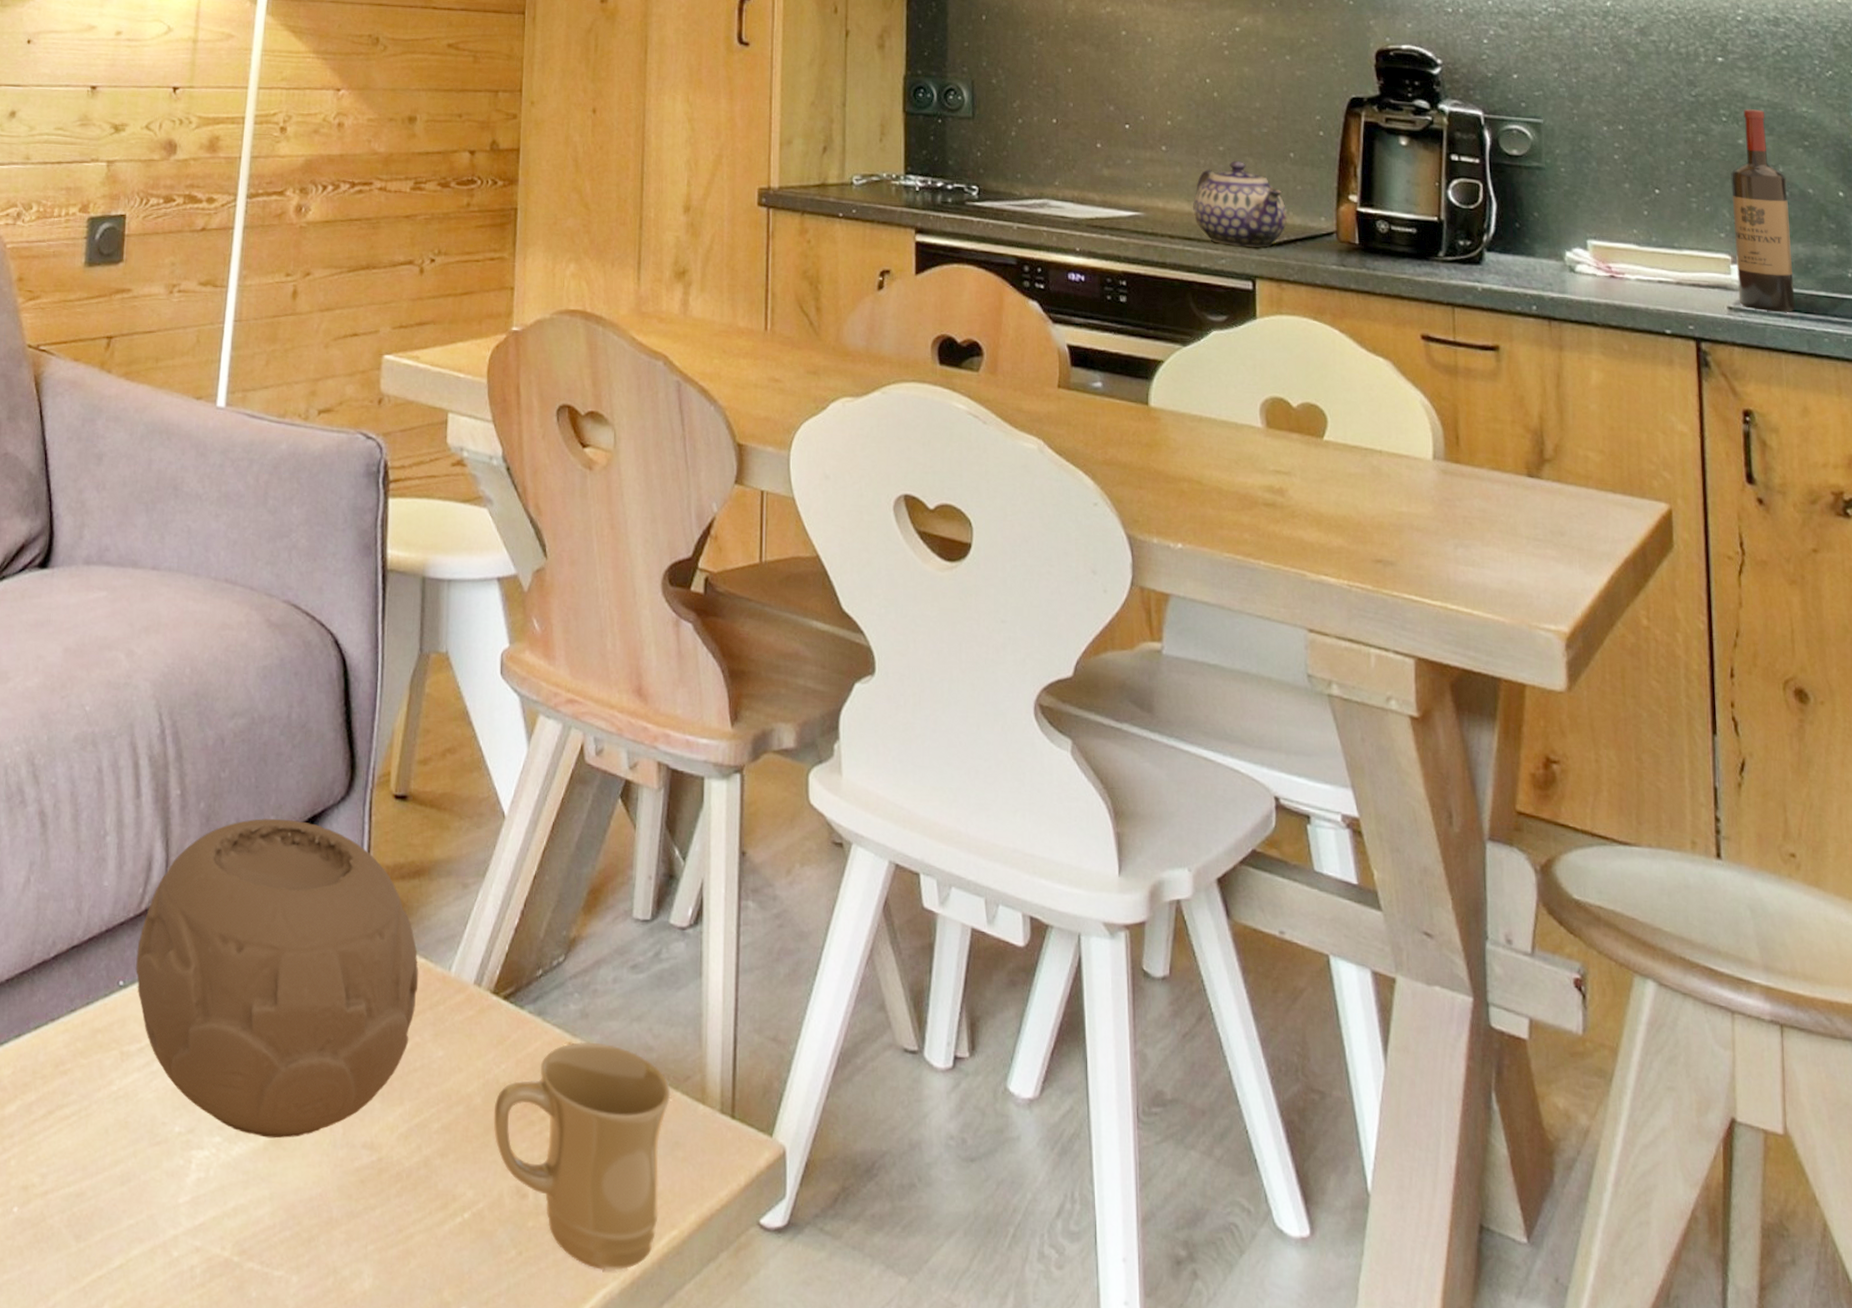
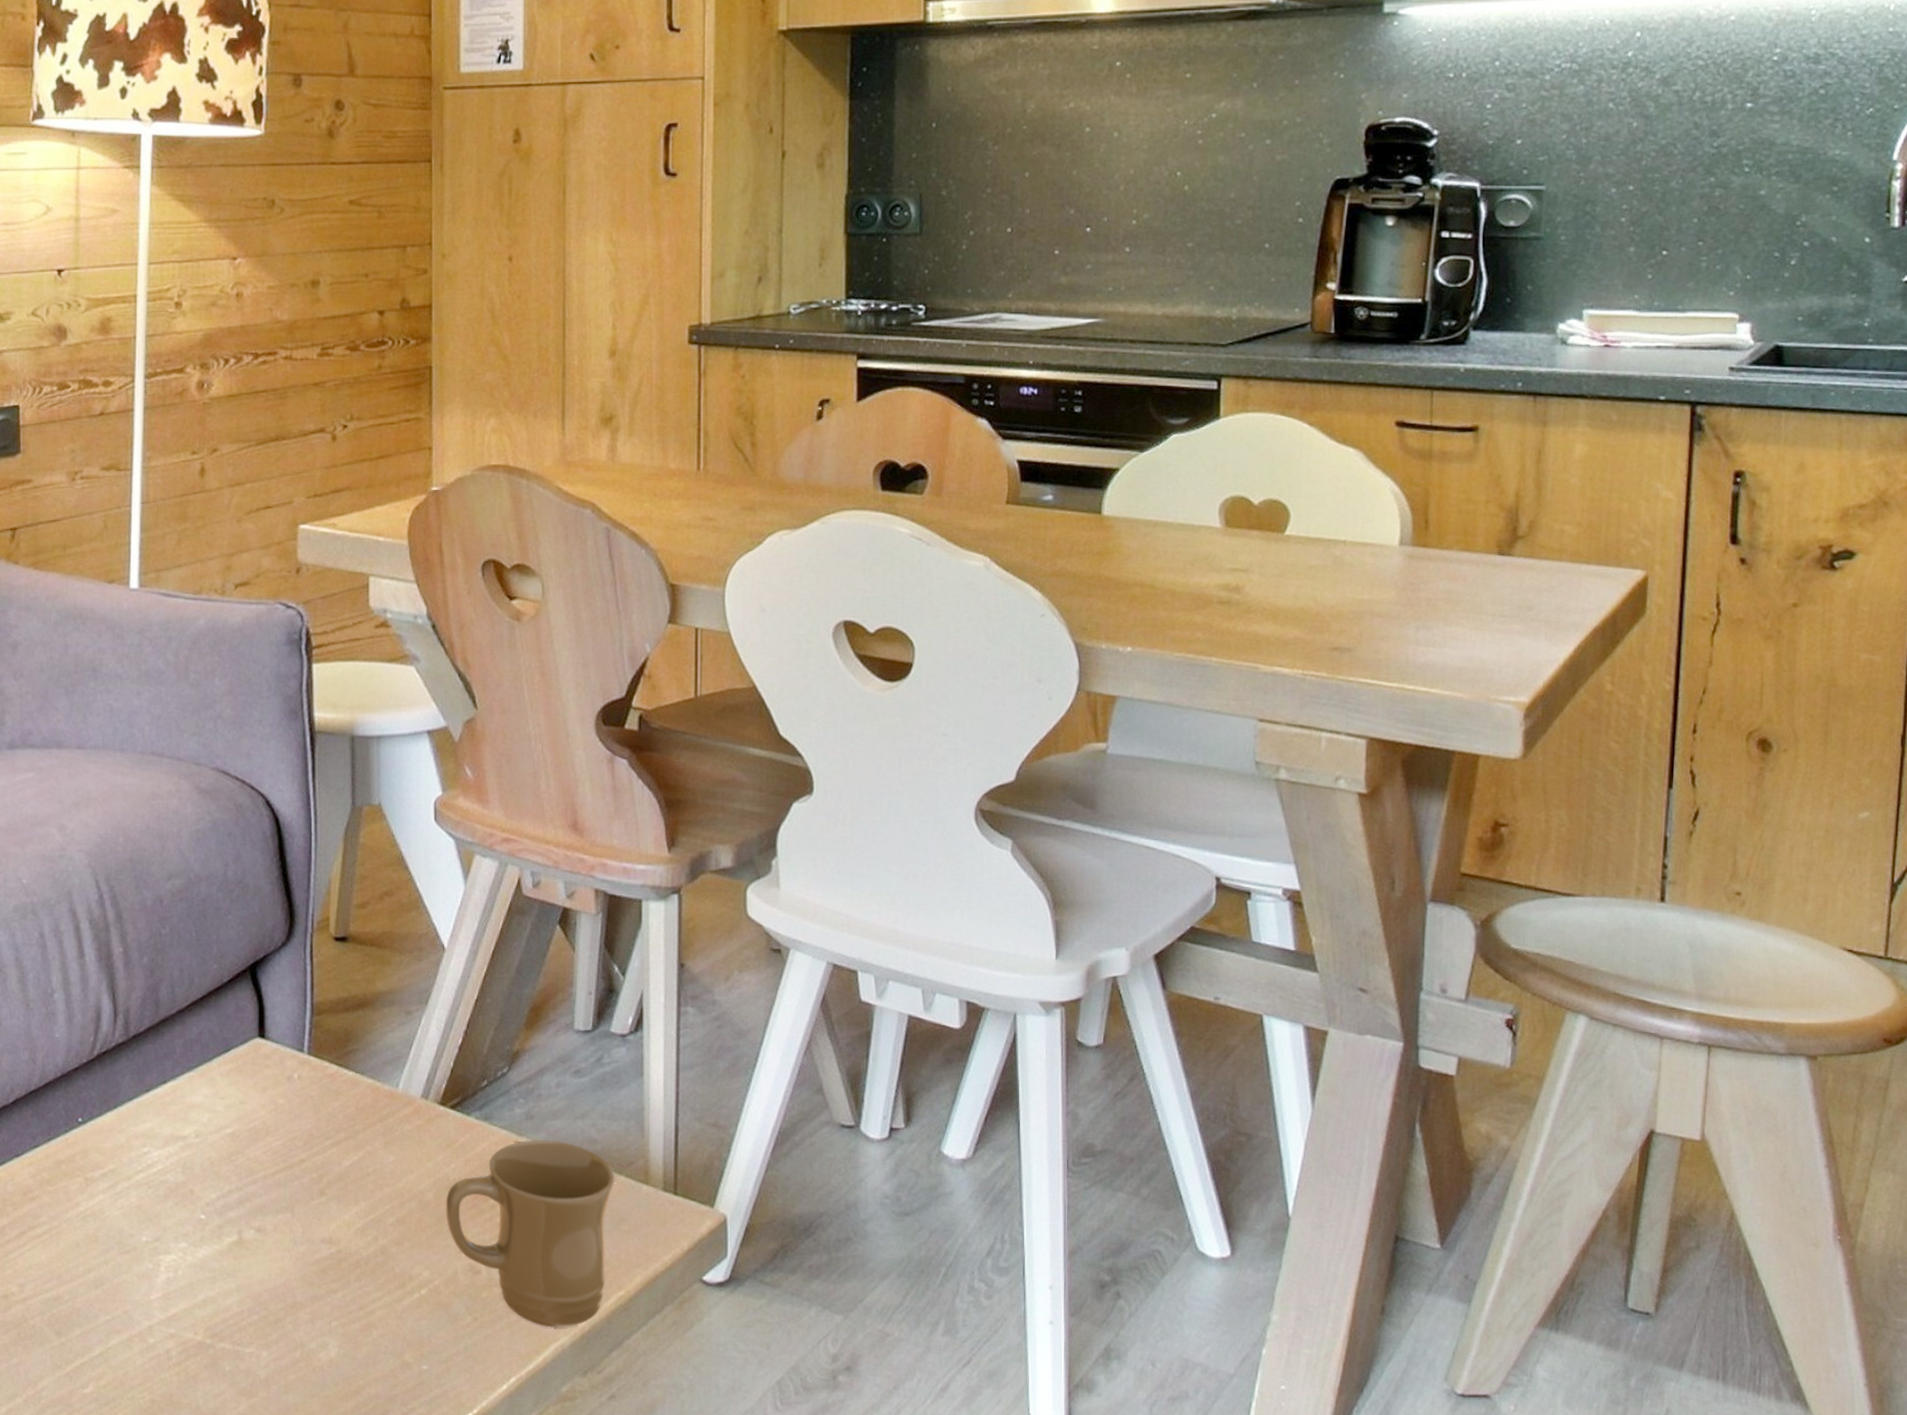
decorative bowl: present [135,818,419,1139] -> none [93,966,367,1241]
teapot: present [1193,160,1288,248] -> none [1157,256,1259,346]
wine bottle: present [1731,109,1795,312] -> none [1742,156,1809,369]

